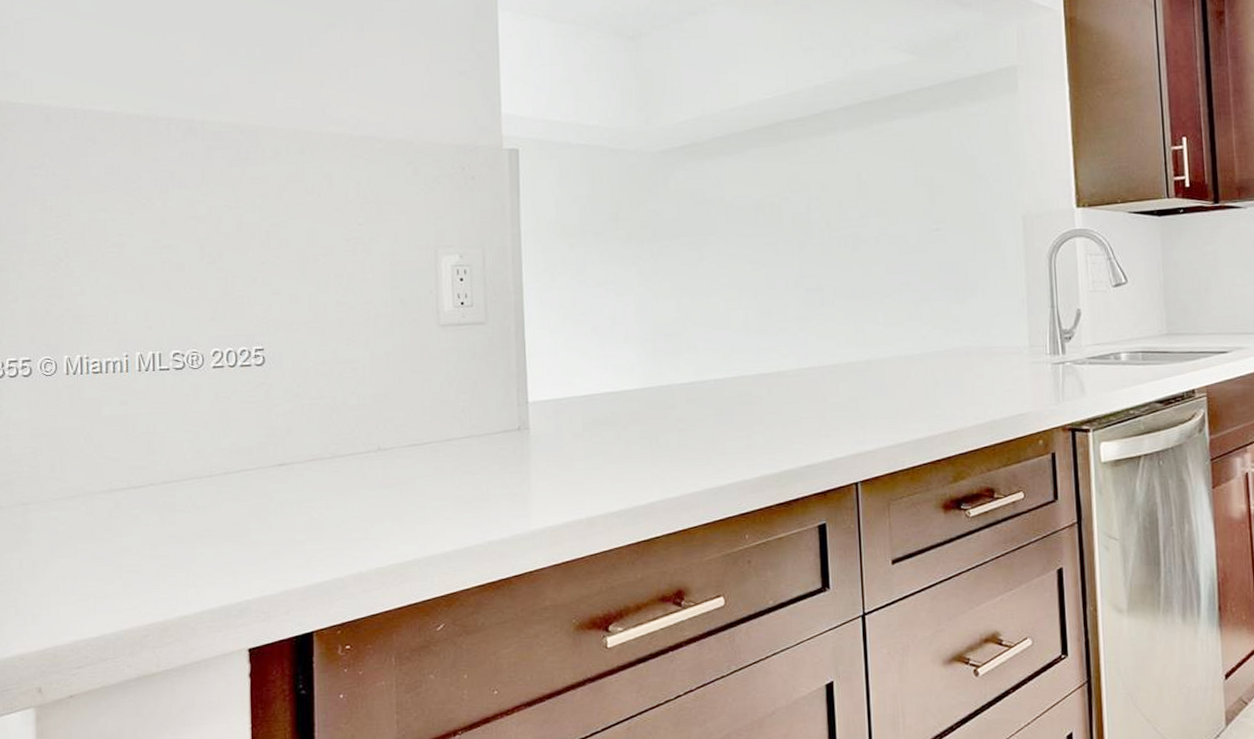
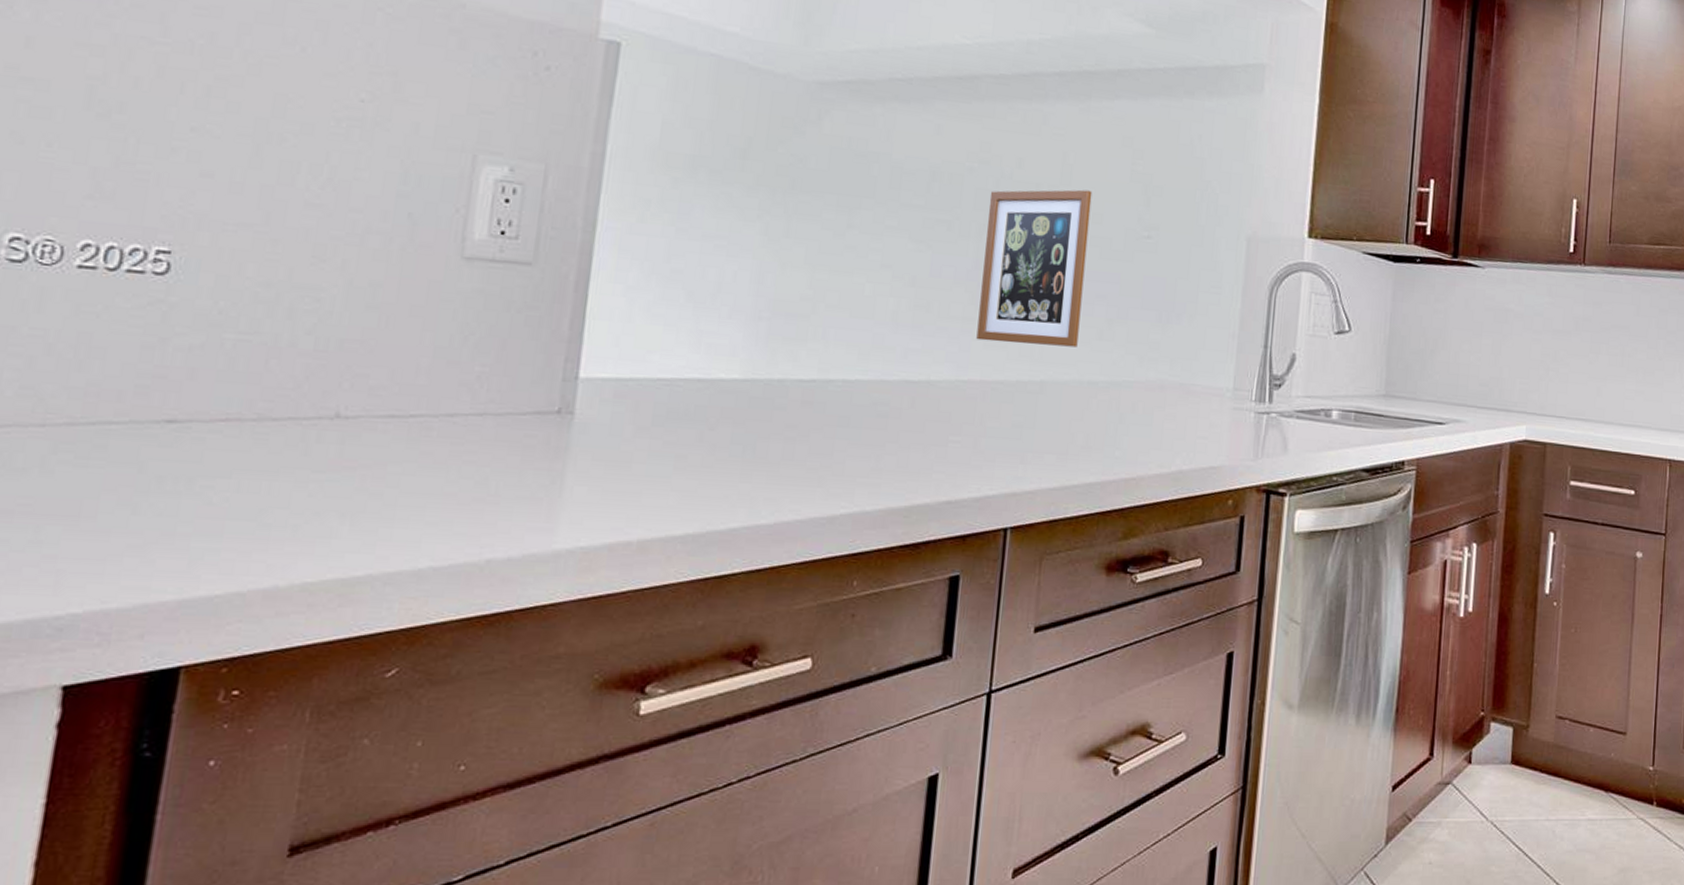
wall art: none [804,199,892,334] -> present [976,189,1093,348]

